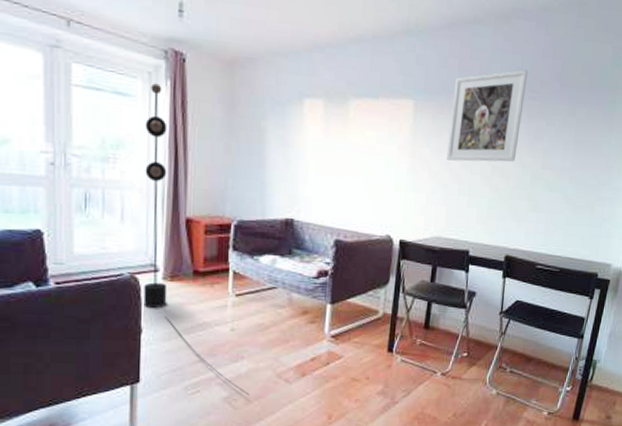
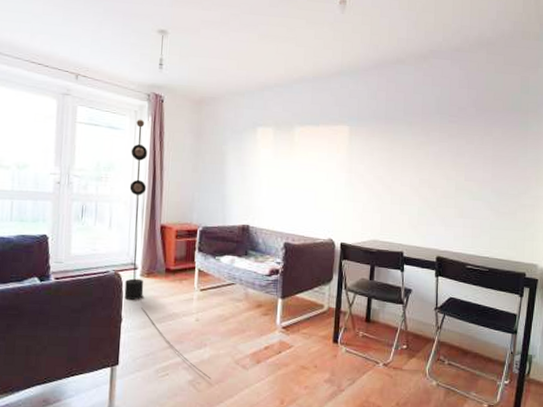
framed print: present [446,70,528,162] -> none [379,99,447,175]

